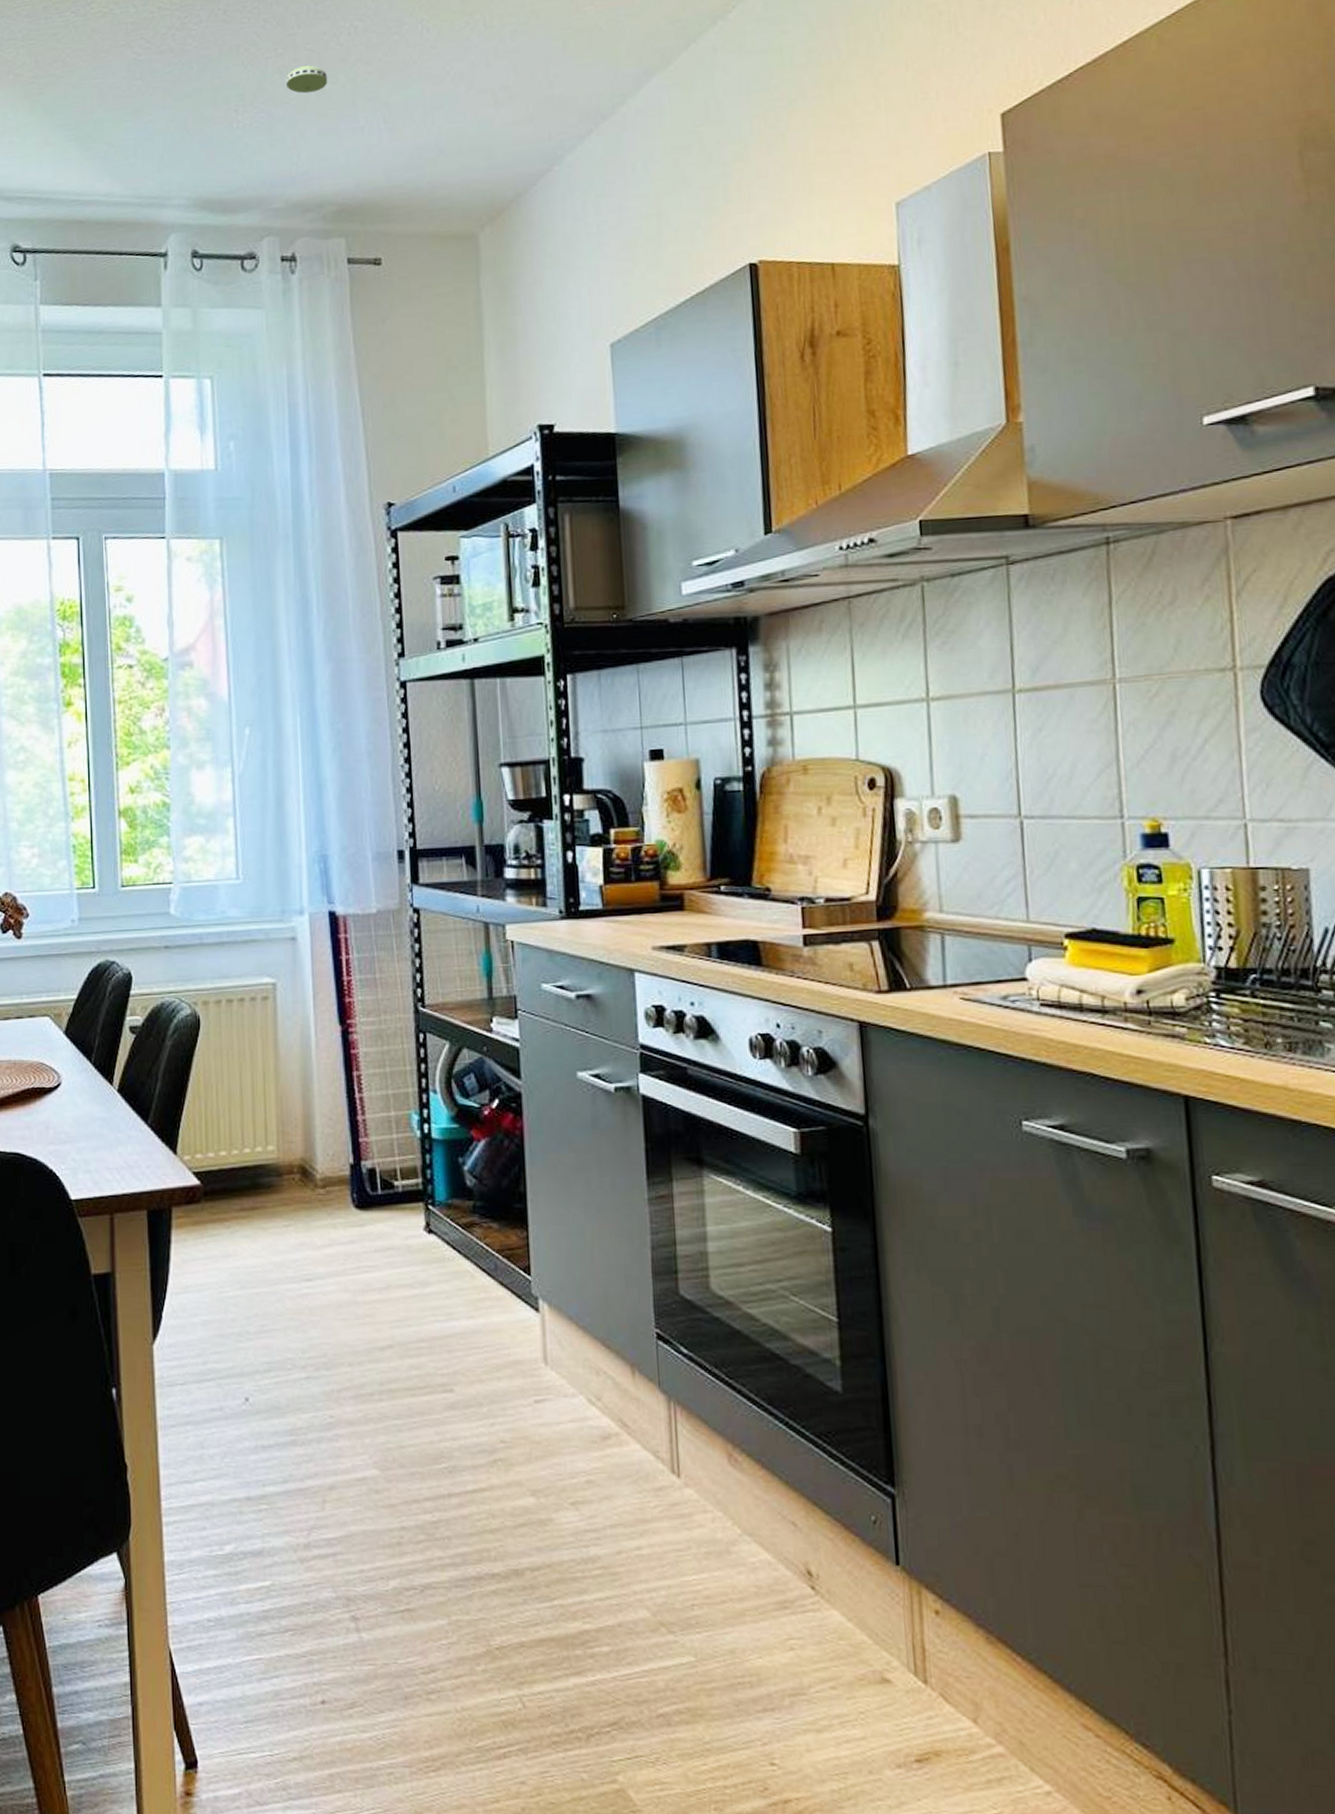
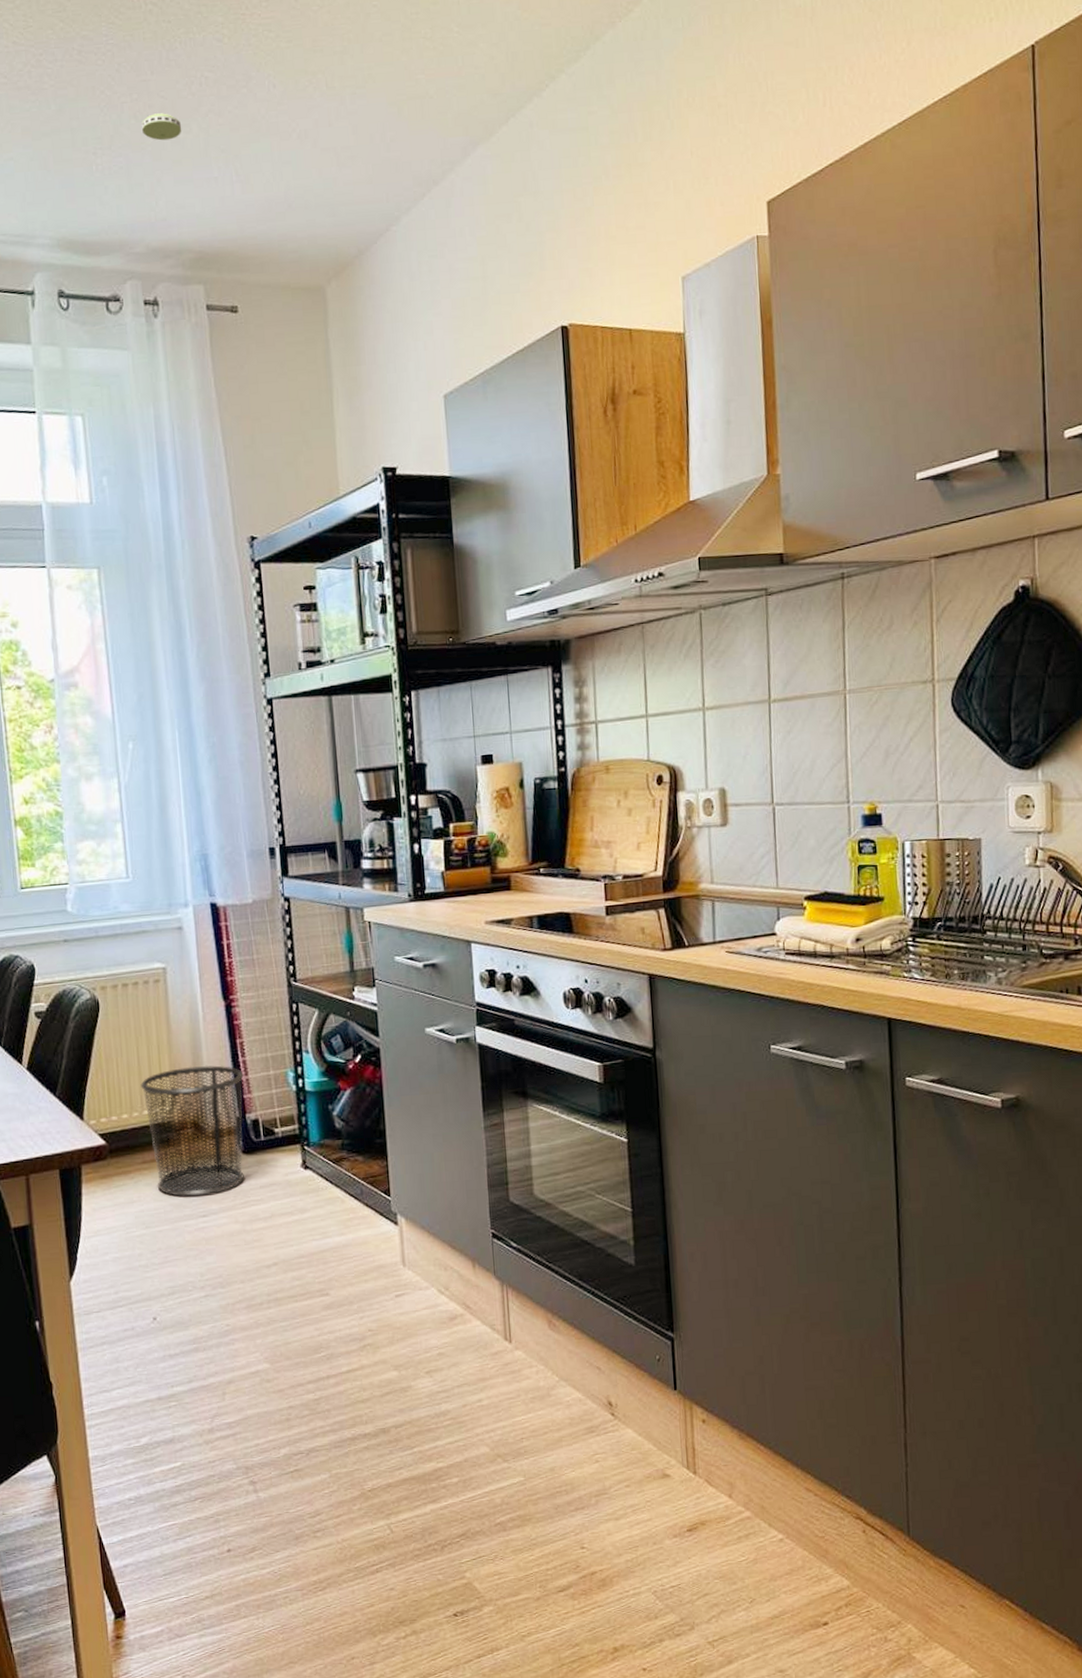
waste bin: none [242,1099,360,1255] -> present [140,1065,244,1197]

